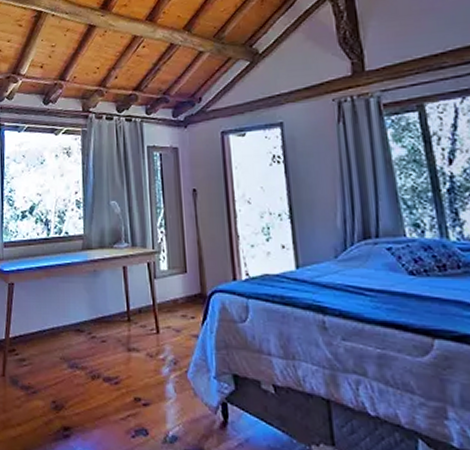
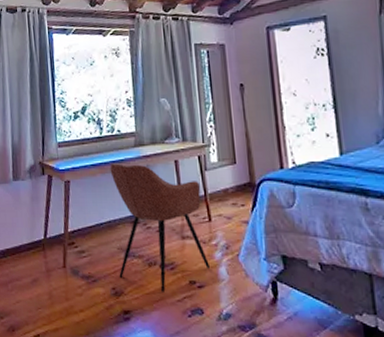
armchair: none [56,267,157,409] -> present [110,163,211,292]

